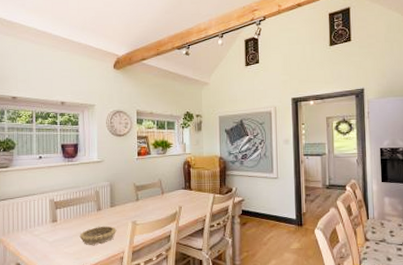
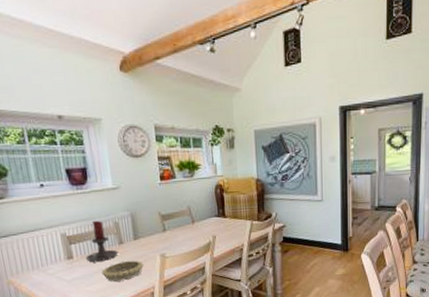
candle holder: none [68,188,96,226] -> present [86,220,118,263]

